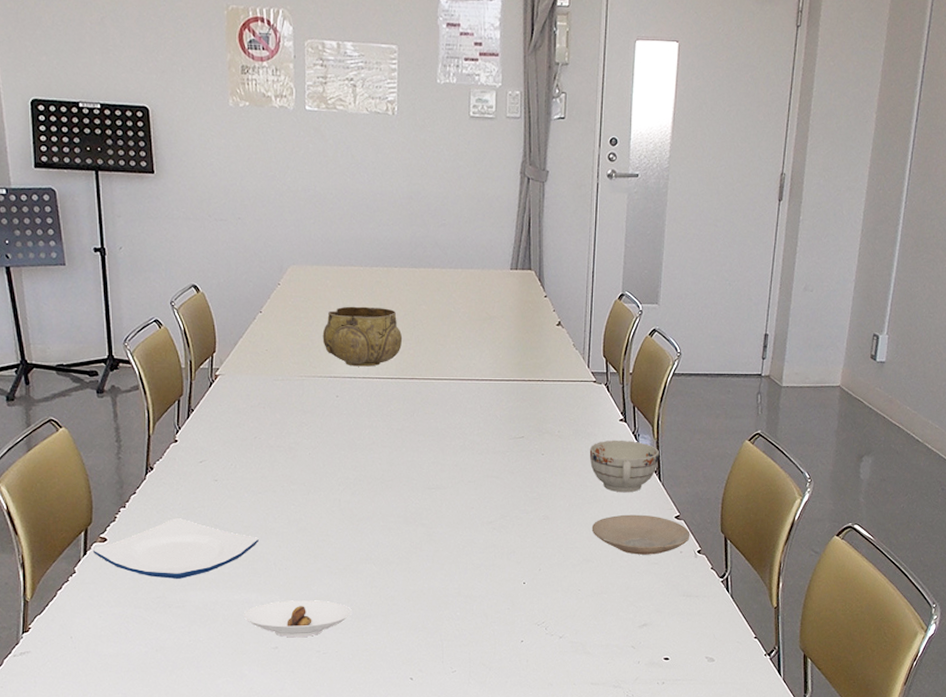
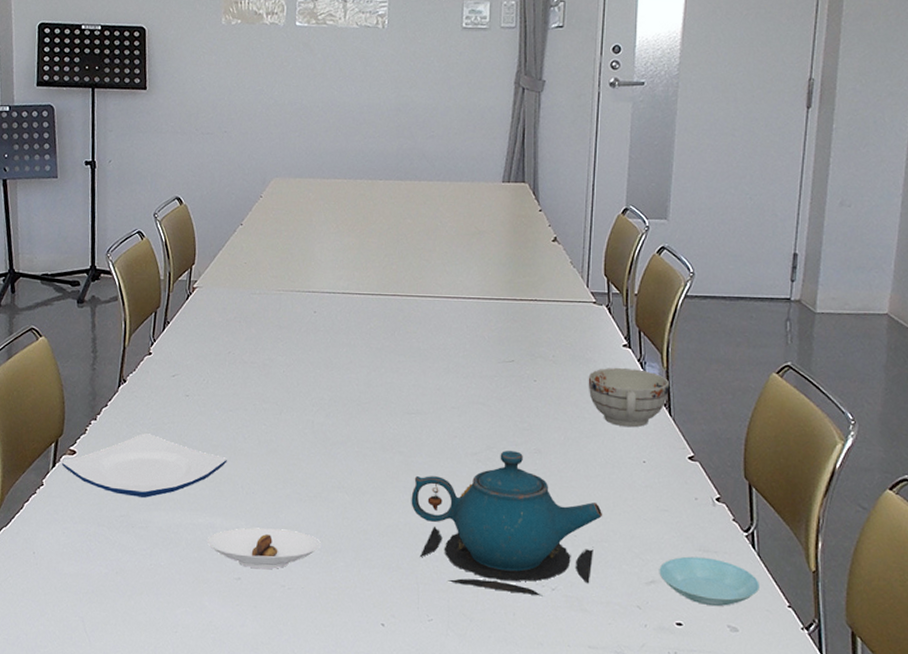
decorative bowl: present [322,306,403,367] -> none [302,219,386,282]
teapot: none [434,518,602,644] -> present [411,451,602,597]
plate: present [591,514,690,555] -> none [590,452,707,500]
saucer: none [650,601,732,642] -> present [659,556,759,607]

